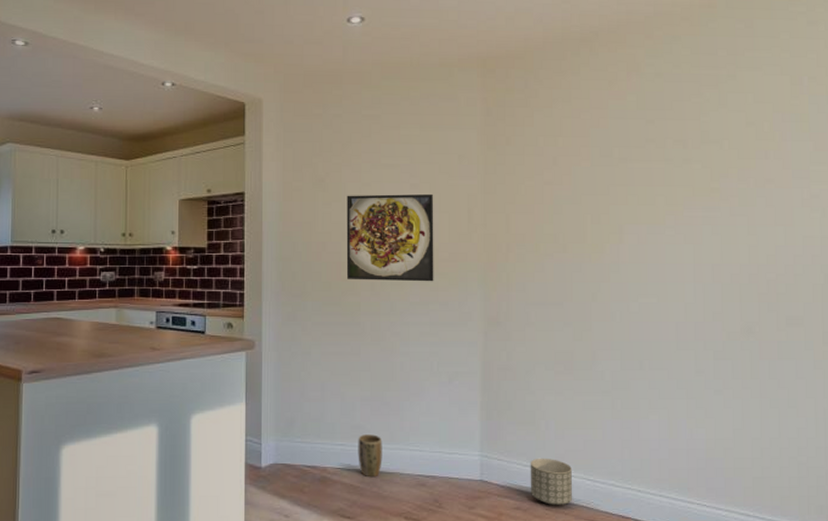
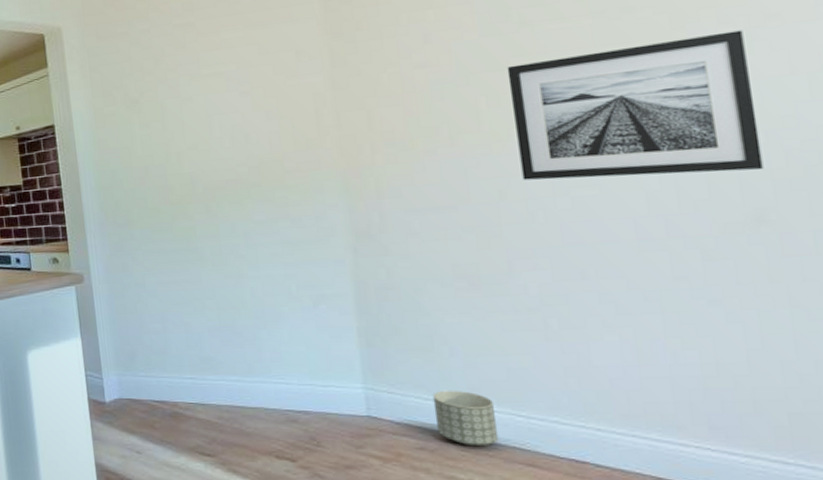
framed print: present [346,193,434,282] -> none [166,98,281,203]
plant pot: present [358,434,382,478] -> none [209,367,242,413]
wall art: none [607,188,755,293] -> present [506,30,764,181]

